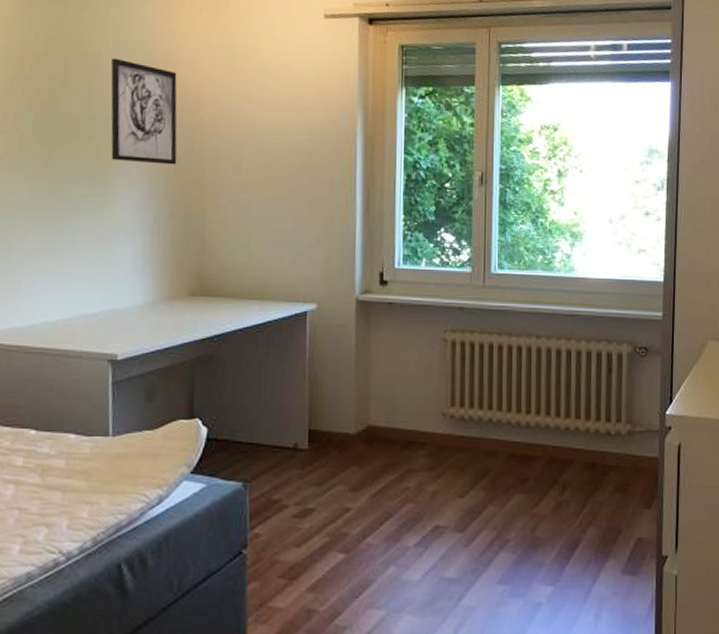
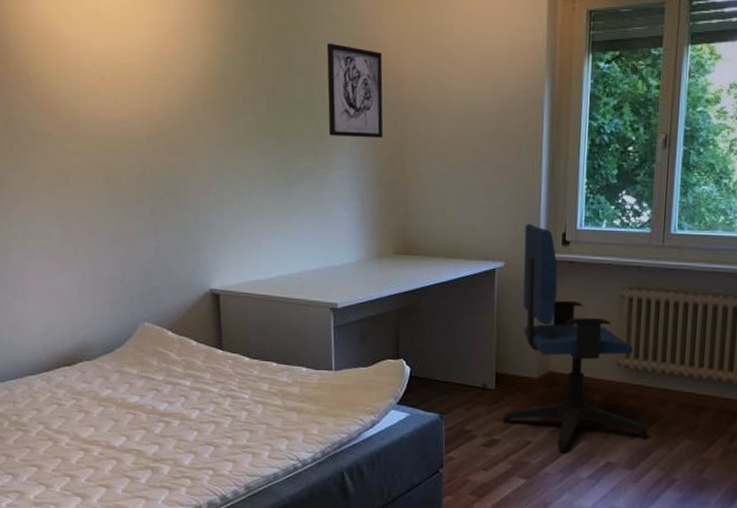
office chair: none [317,262,478,517] -> present [502,224,648,452]

